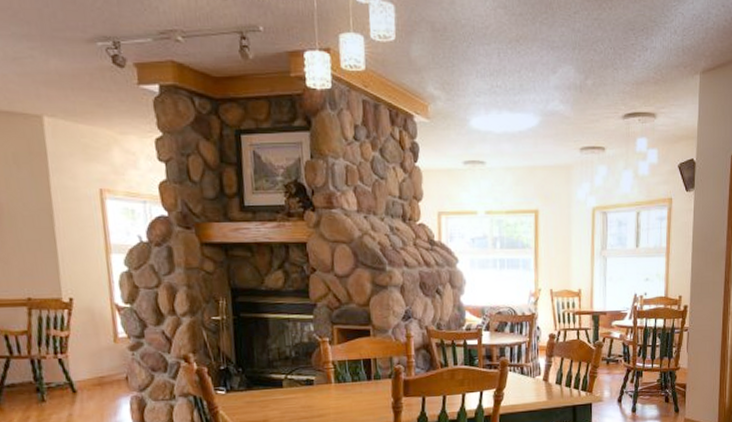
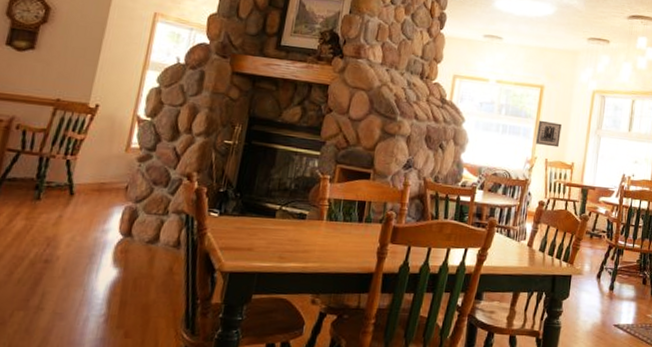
wall art: none [537,248,563,276] -> present [535,120,562,147]

